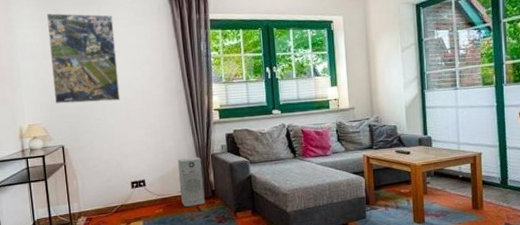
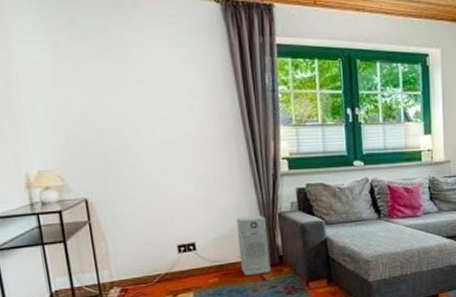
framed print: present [46,13,120,104] -> none [55,24,161,146]

